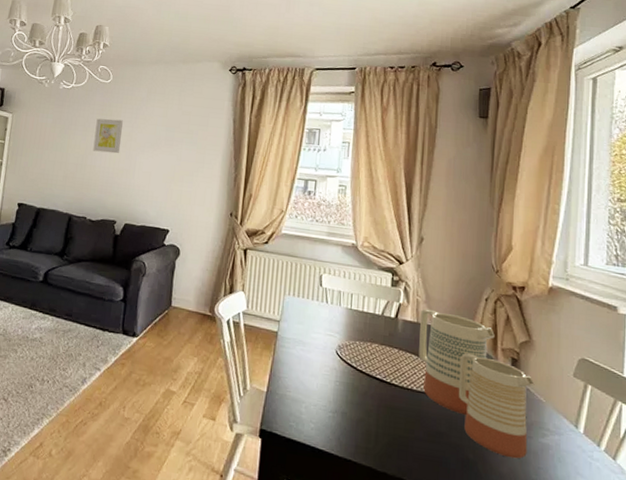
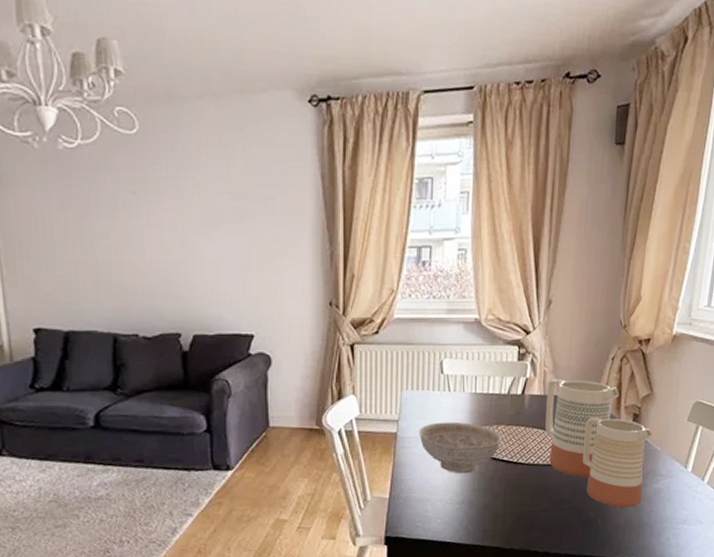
wall art: present [93,118,123,154] -> none [126,190,170,241]
decorative bowl: none [297,329,376,384] -> present [419,421,502,474]

